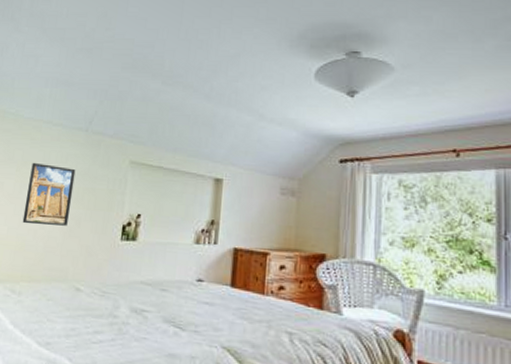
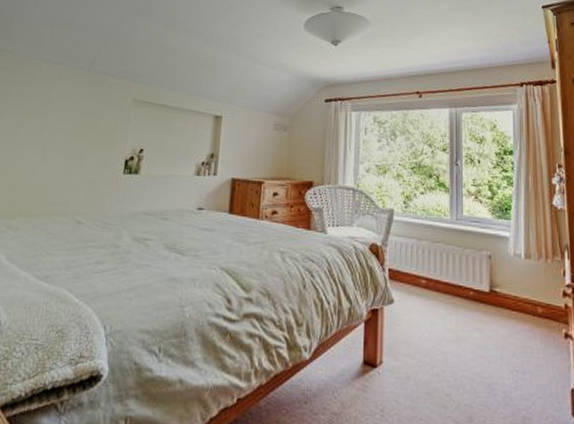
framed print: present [22,162,76,226] -> none [20,99,78,161]

